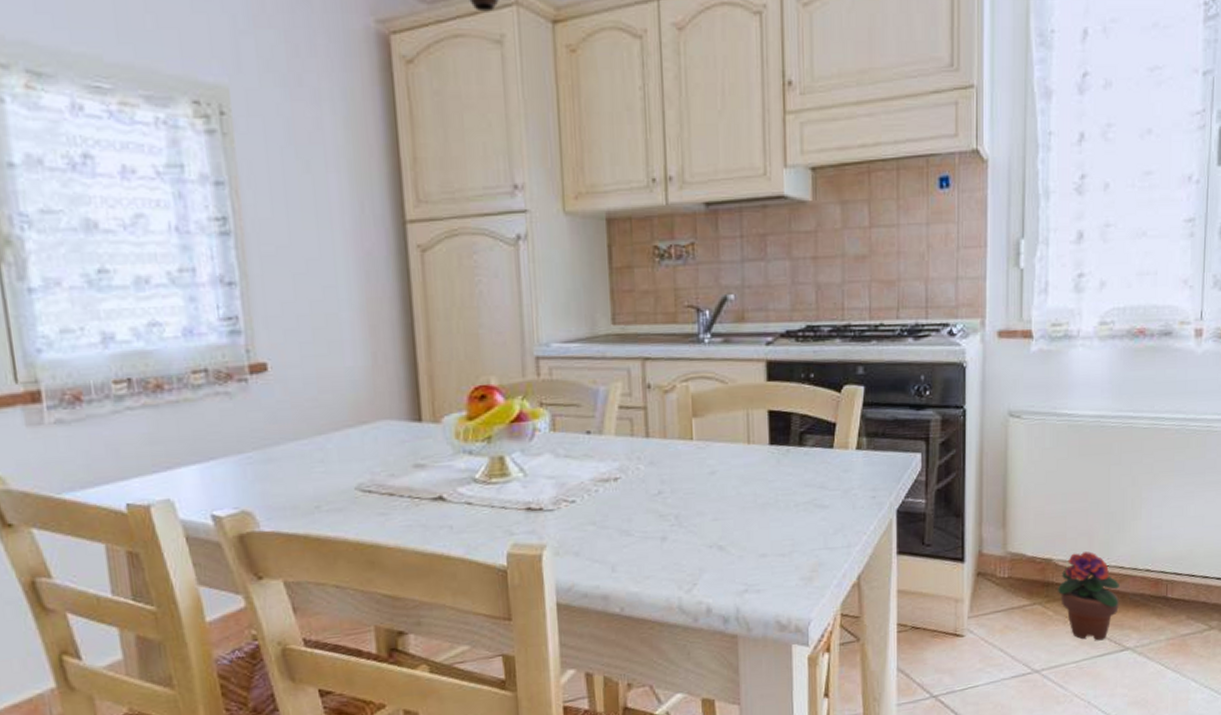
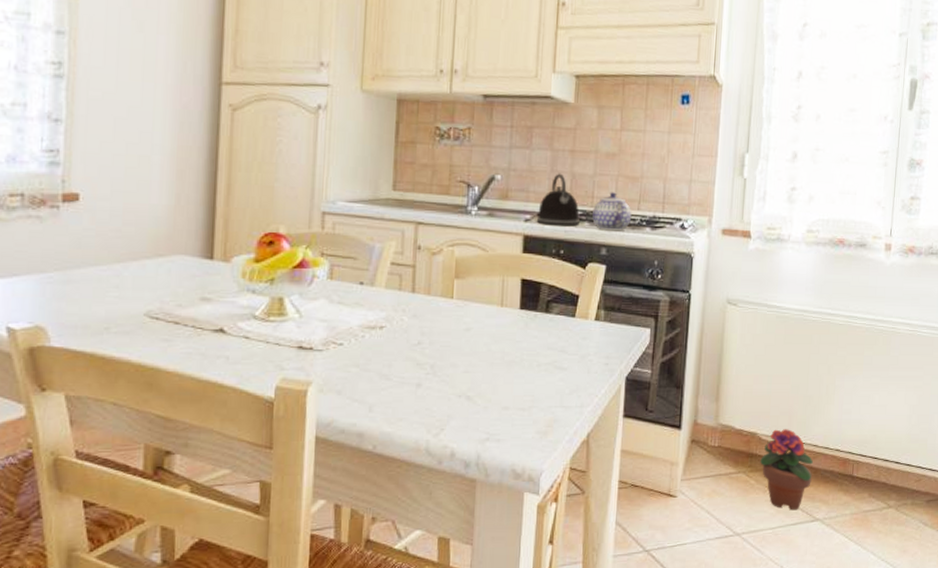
kettle: none [780,285,830,348] -> present [537,173,580,228]
teapot: none [844,301,891,347] -> present [592,192,632,232]

